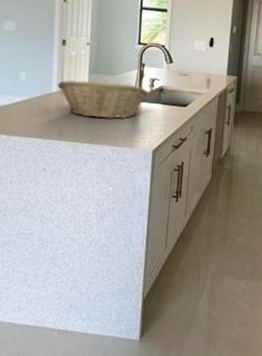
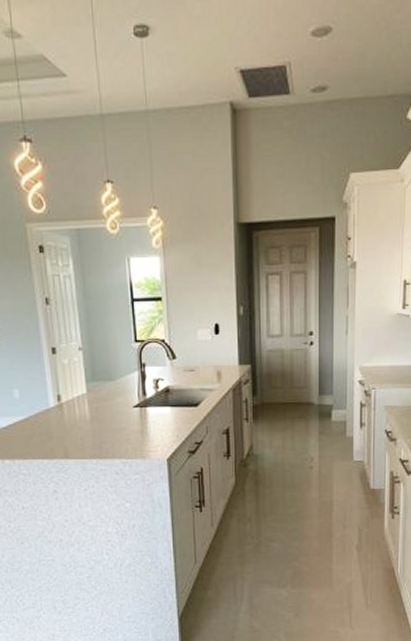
fruit basket: present [57,79,149,119] -> none [53,388,155,431]

